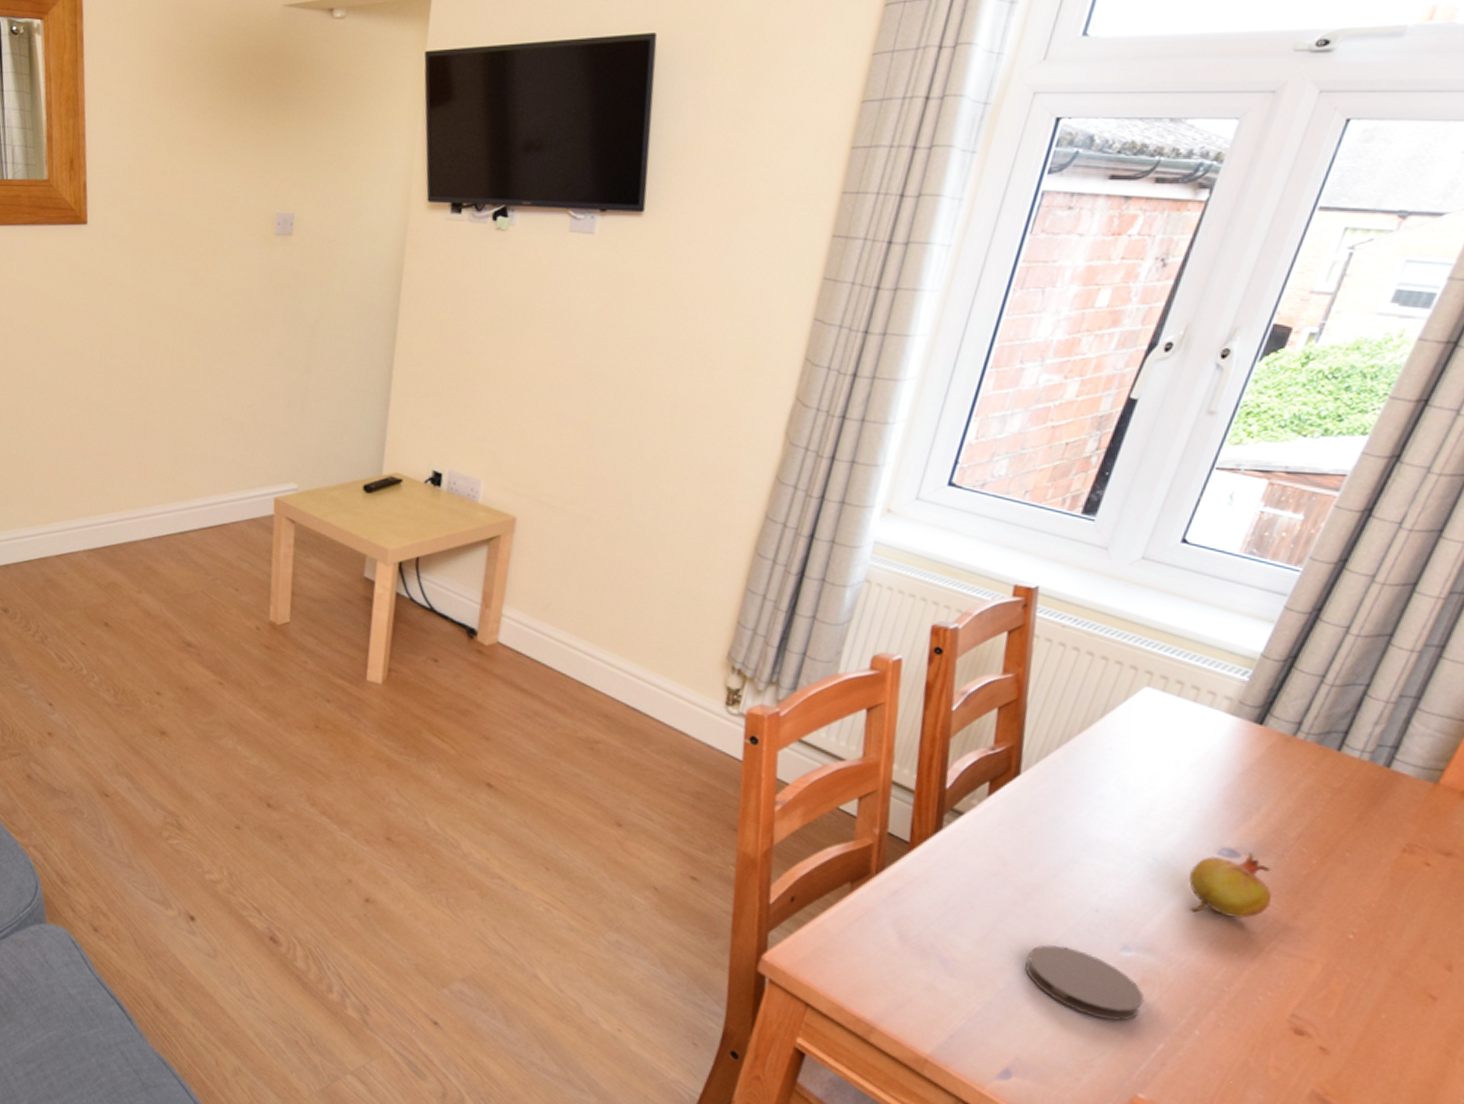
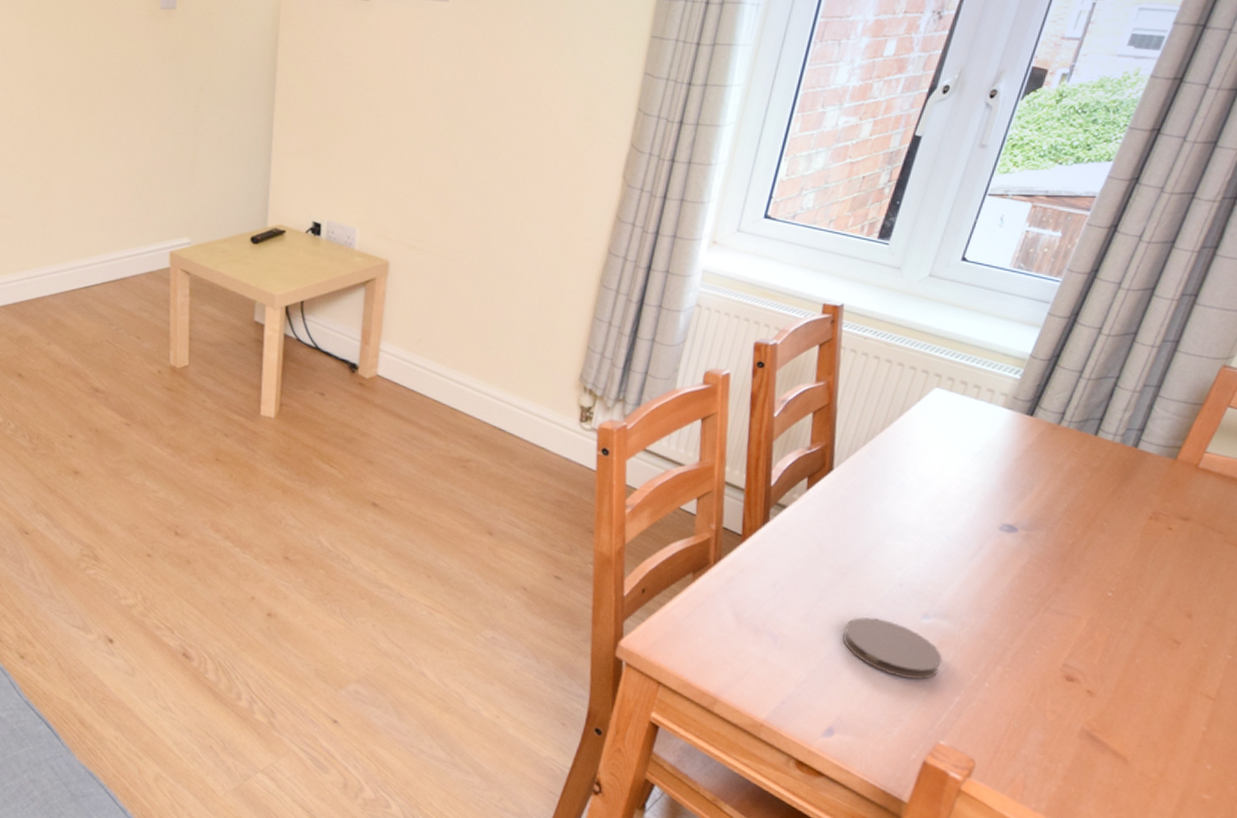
fruit: present [1189,852,1272,919] -> none [976,527,1044,584]

